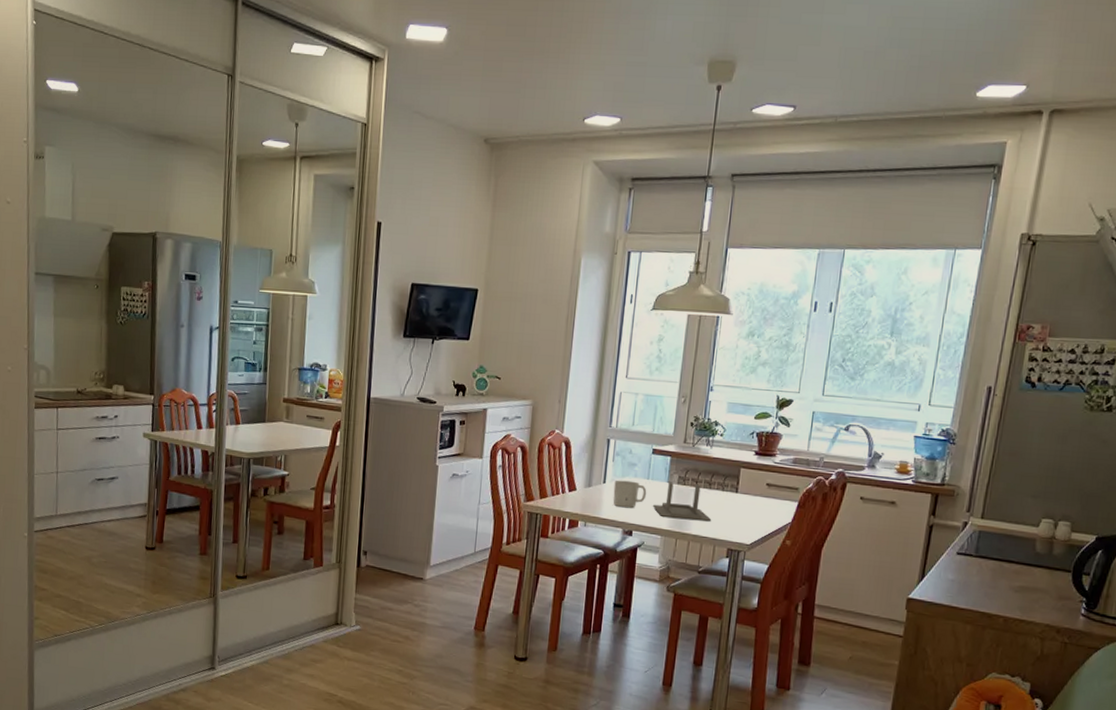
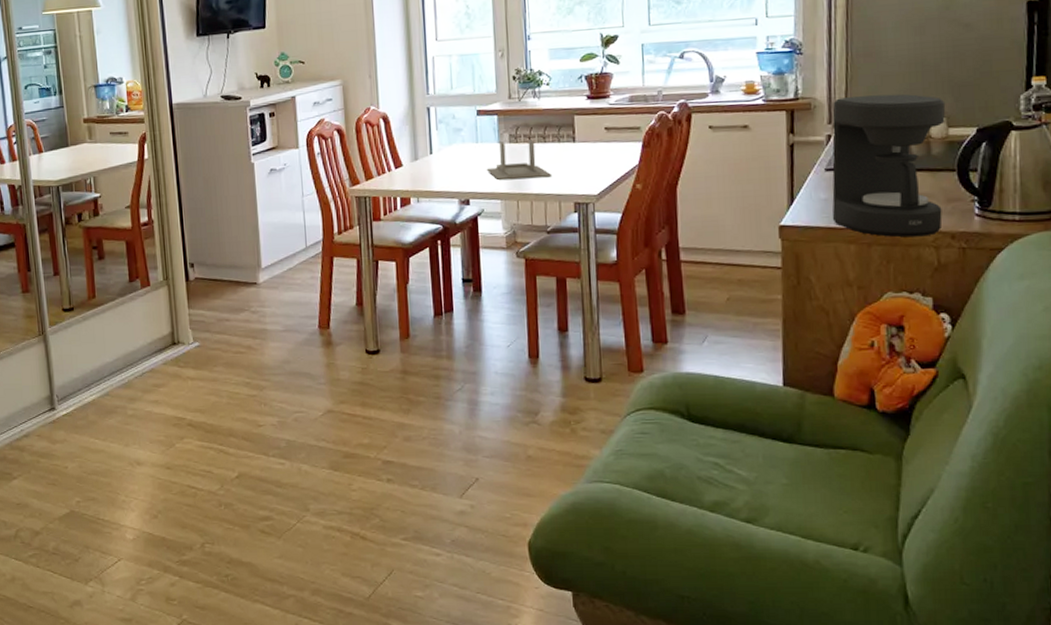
mug: present [612,480,647,508] -> none [442,147,478,177]
coffee maker: none [955,490,1073,627] -> present [832,94,946,237]

